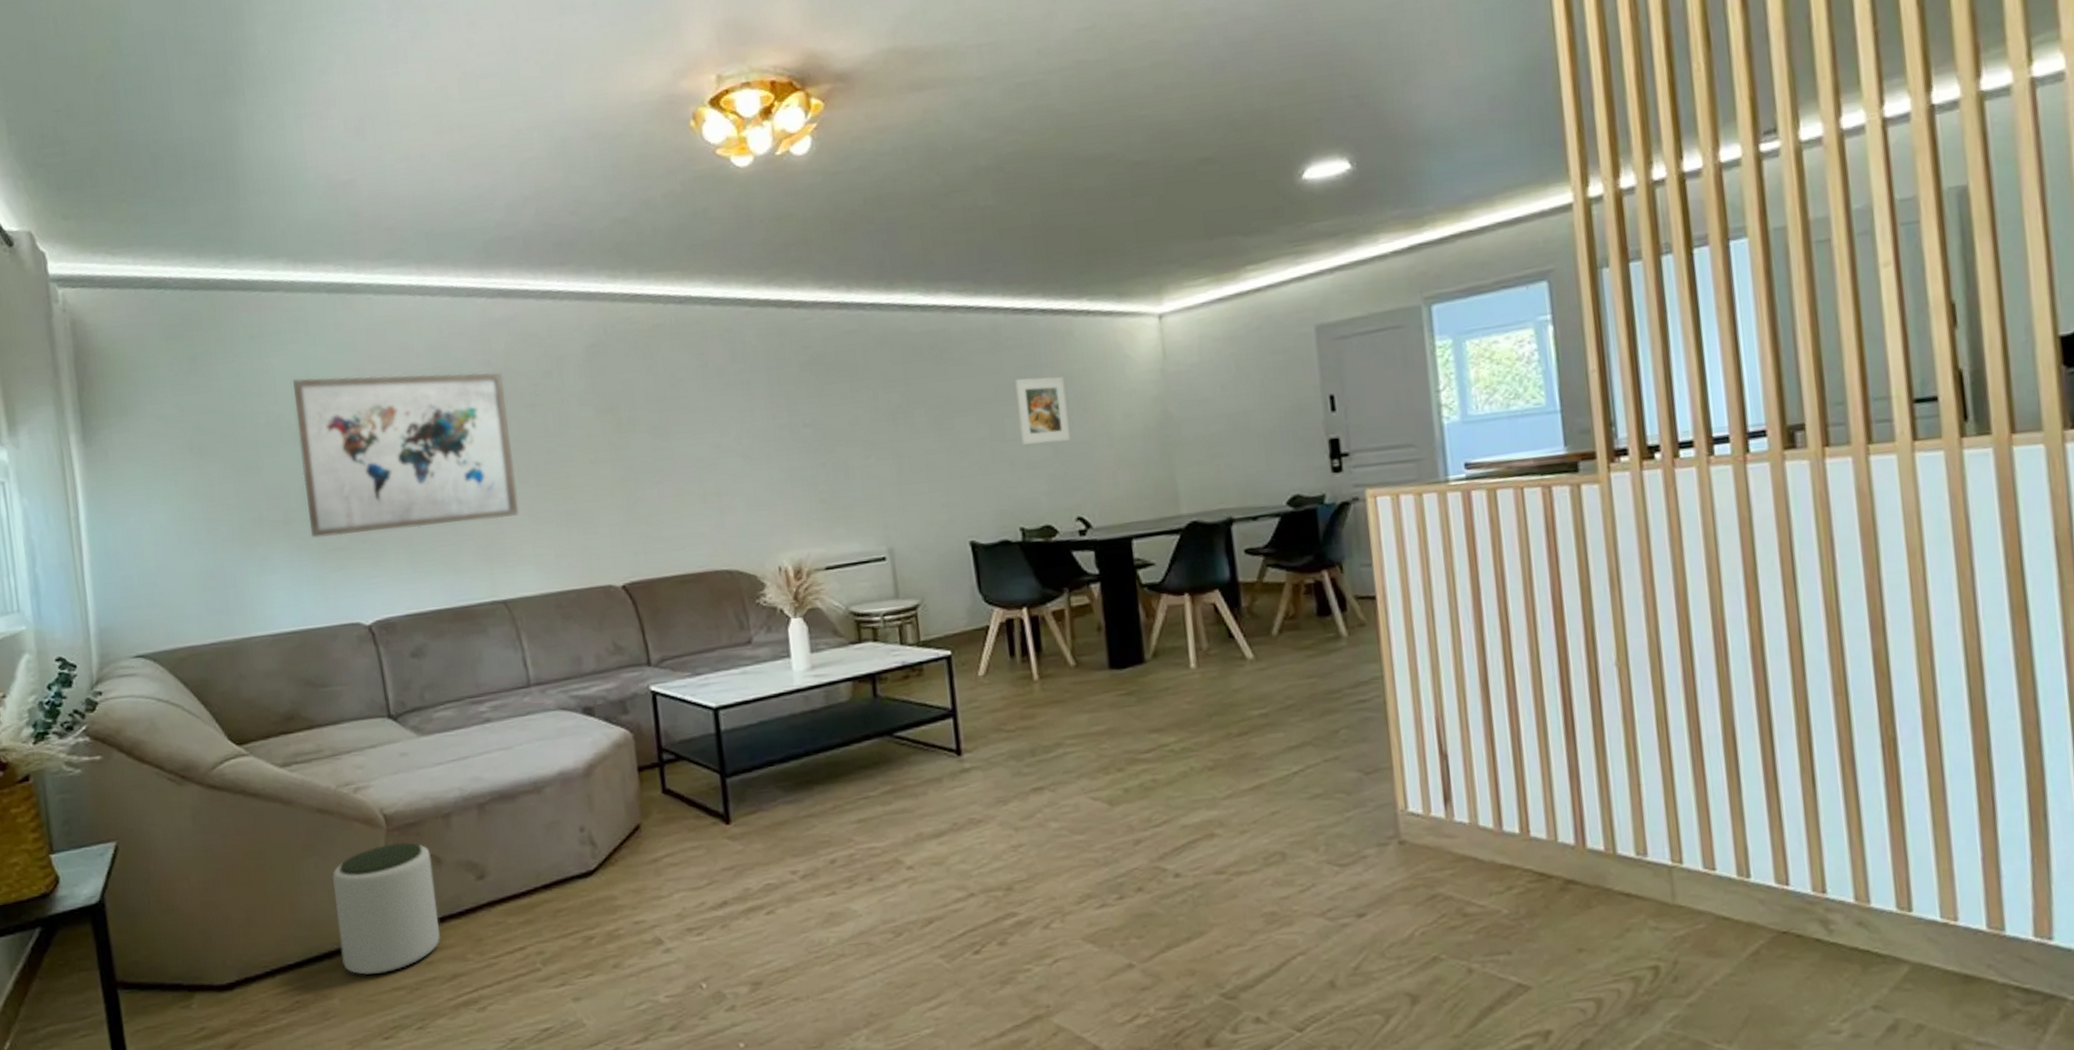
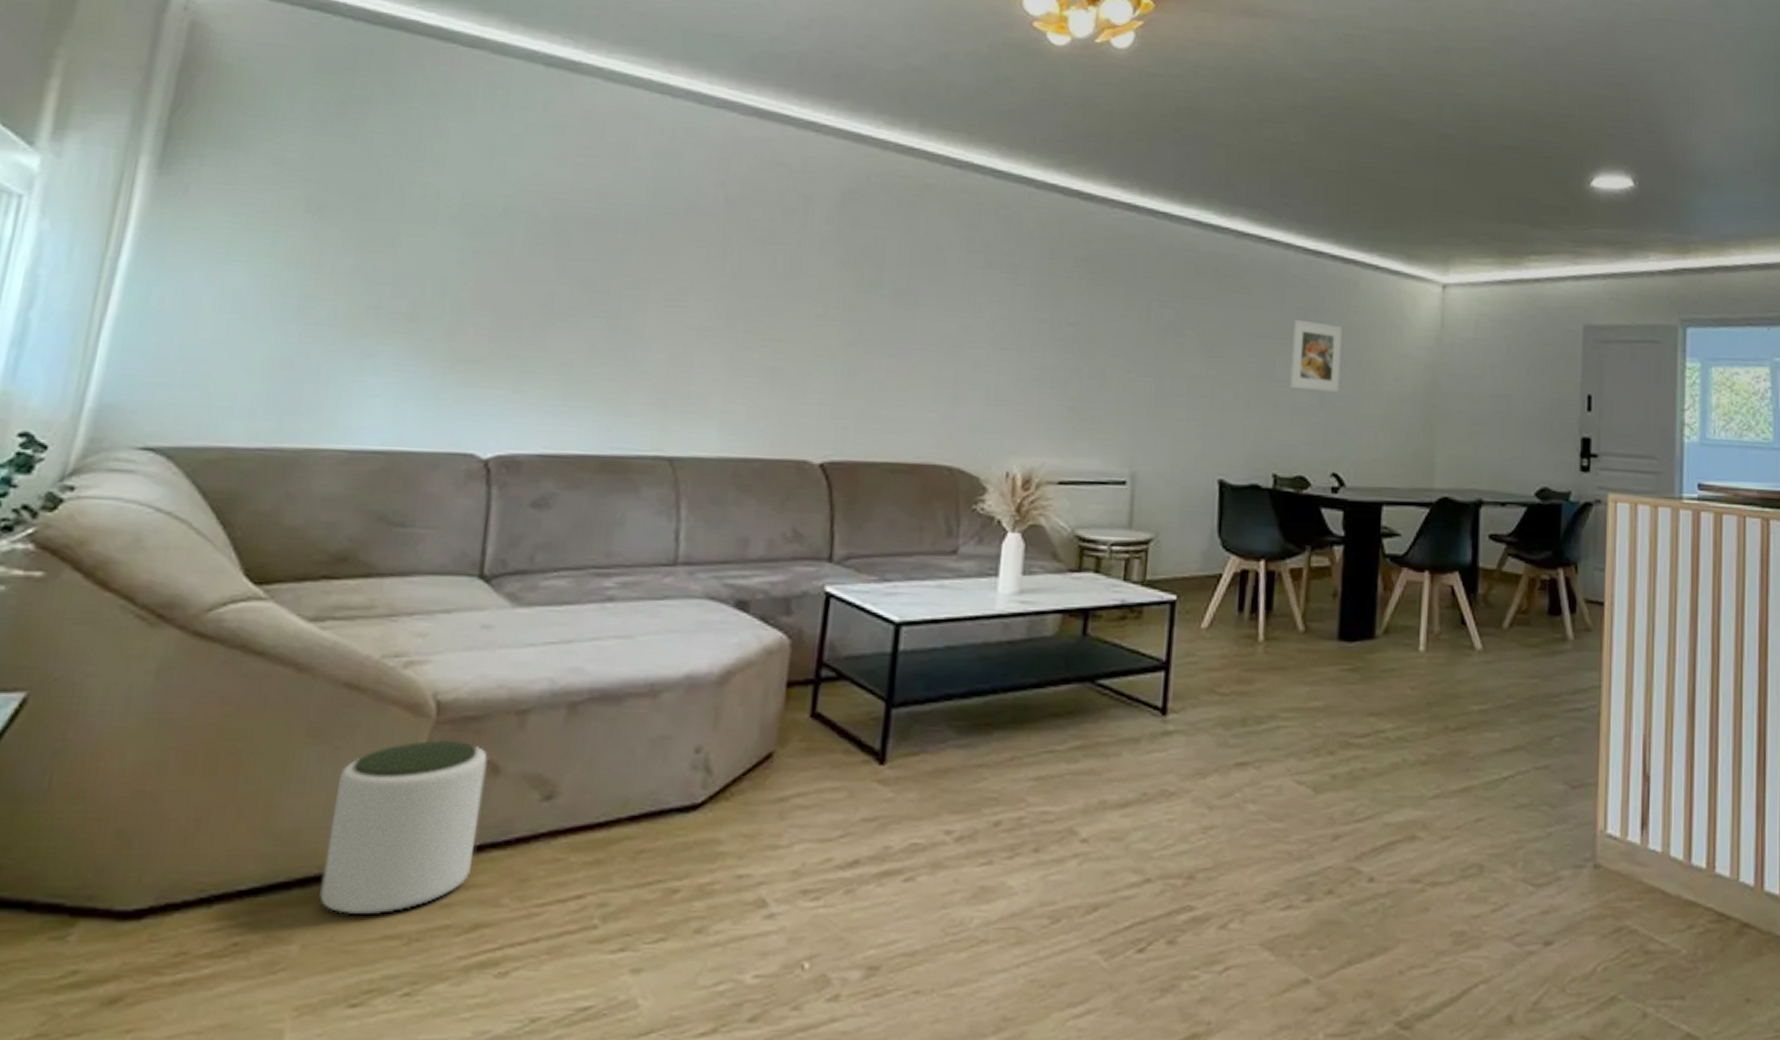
wall art: present [293,372,519,538] -> none [439,151,736,362]

